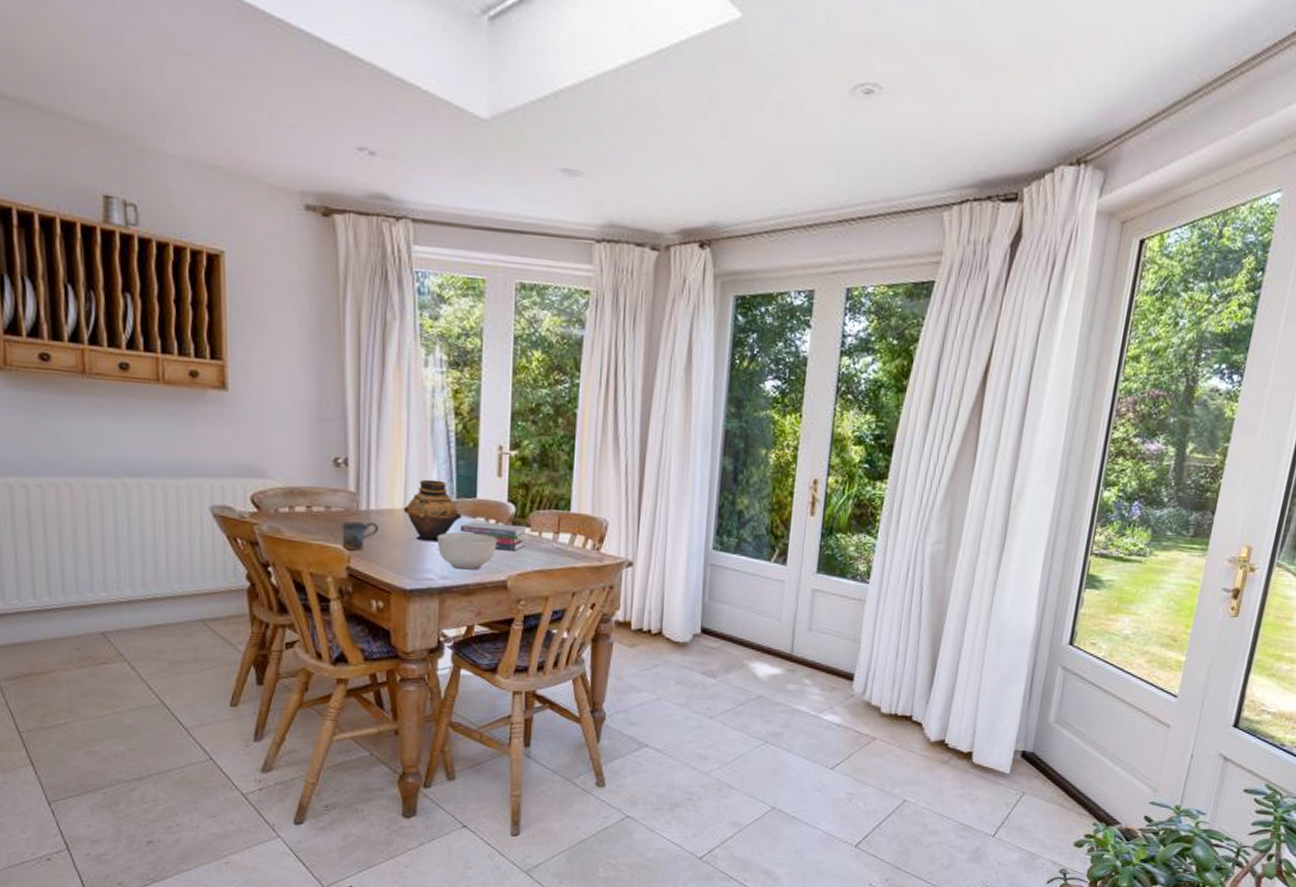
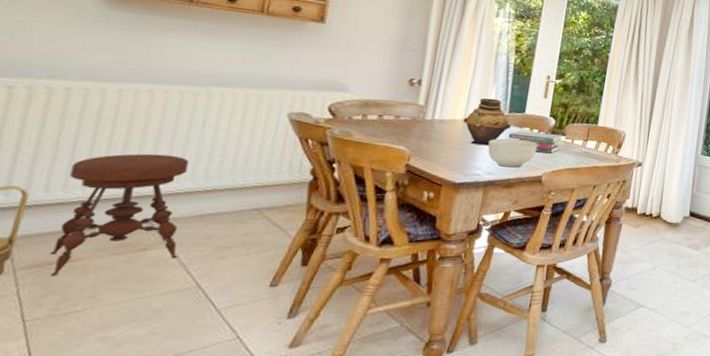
stool: none [19,557,137,689] -> present [50,153,190,277]
mug: present [340,521,379,551] -> none [405,128,440,152]

